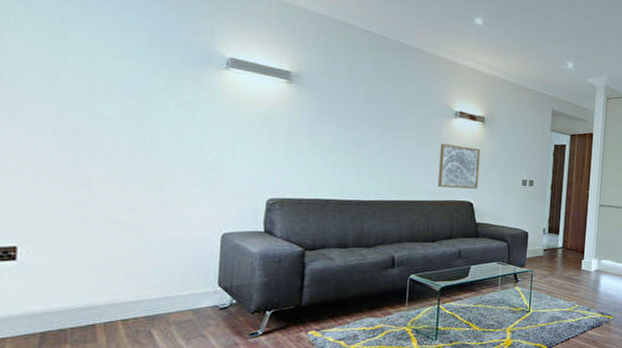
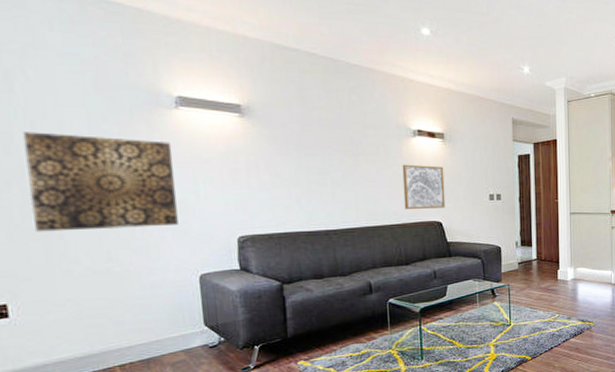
wall art: none [63,77,216,182] -> present [22,132,178,232]

